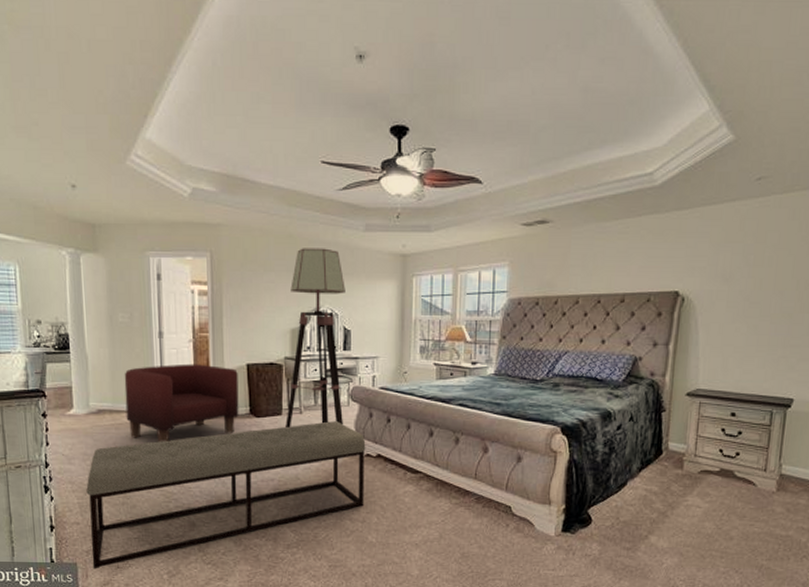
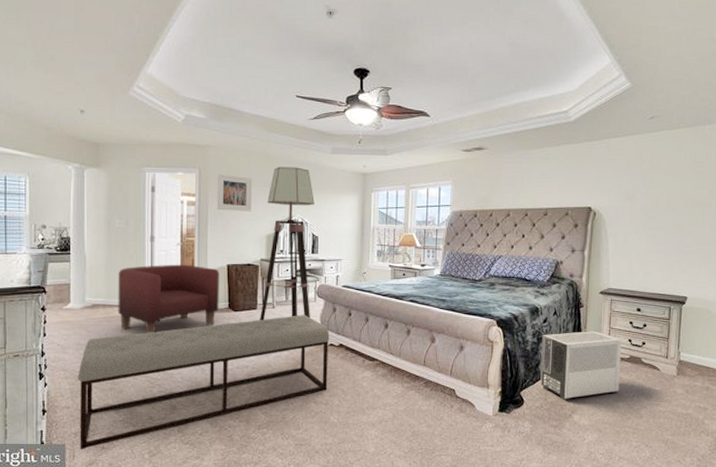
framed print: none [231,258,272,302] -> present [216,174,252,212]
air purifier: none [611,440,712,520] -> present [540,331,622,401]

